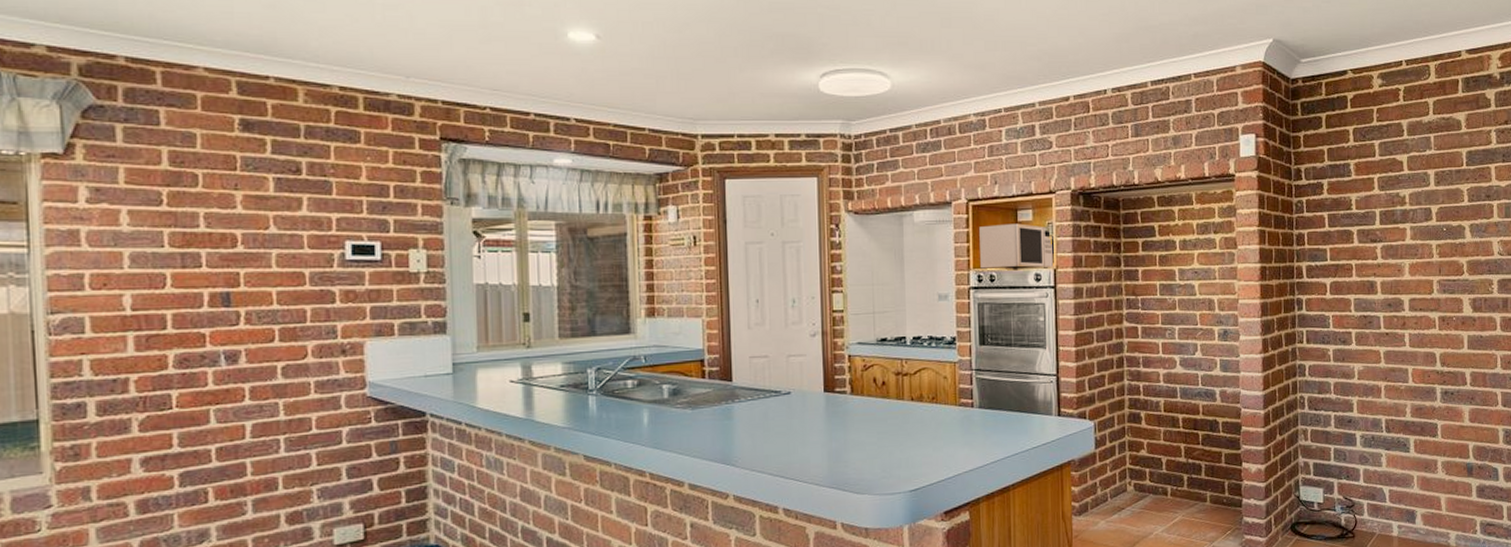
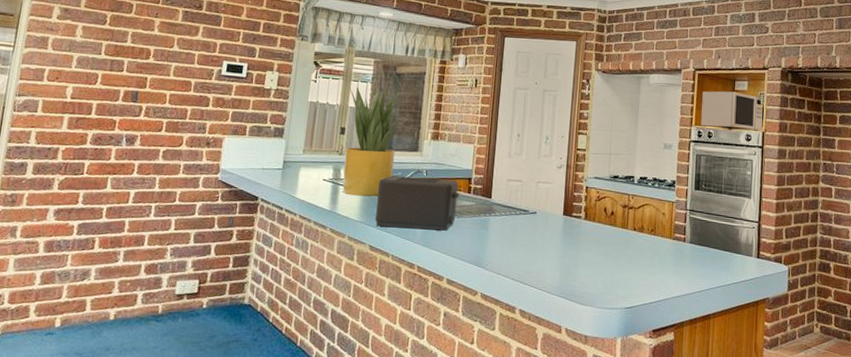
planter: none [527,255,602,397] -> present [343,86,401,197]
toaster: none [584,364,692,432] -> present [375,176,460,231]

